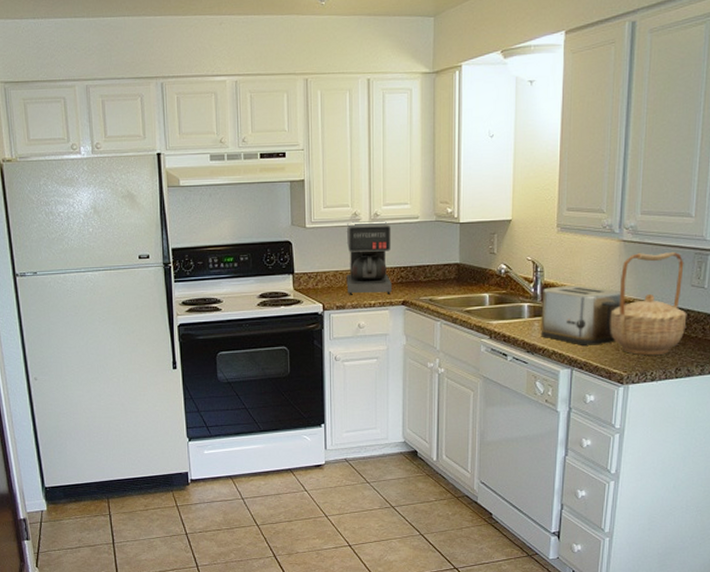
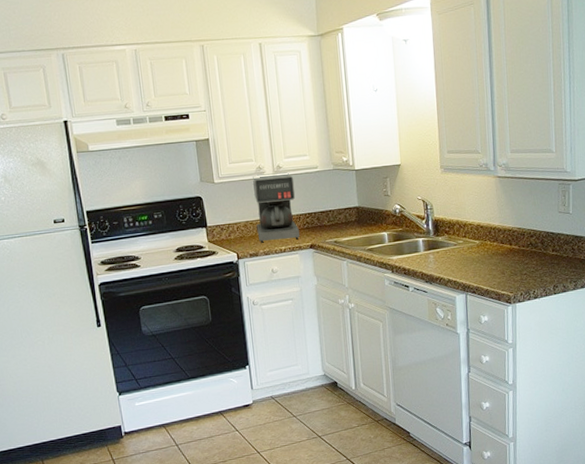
toaster: present [540,285,622,345] -> none [433,218,502,272]
basket: present [610,251,687,355] -> none [494,183,558,277]

